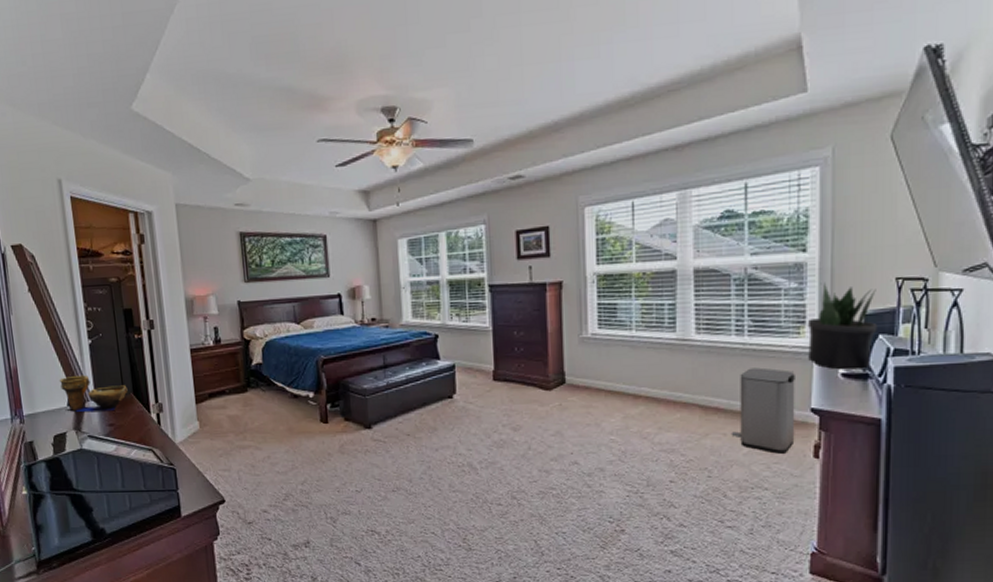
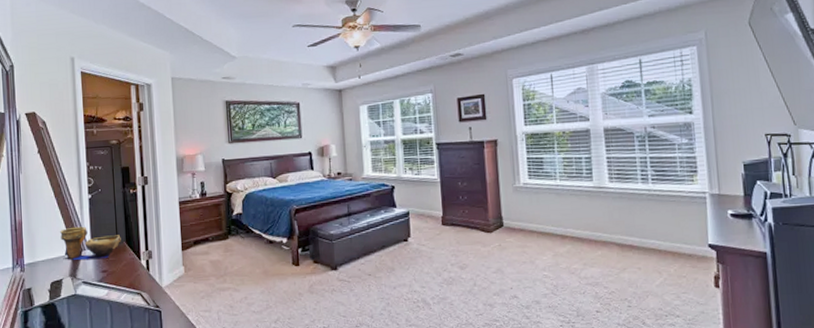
pedal bin: present [731,367,795,454] -> none [644,210,698,285]
planter: present [807,282,877,370] -> none [698,138,755,211]

